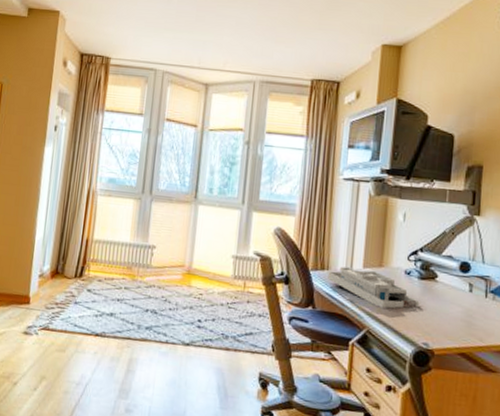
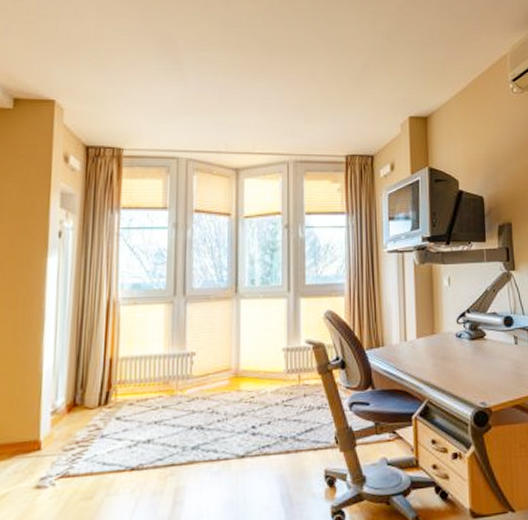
desk organizer: present [328,266,420,309] -> none [383,339,473,375]

